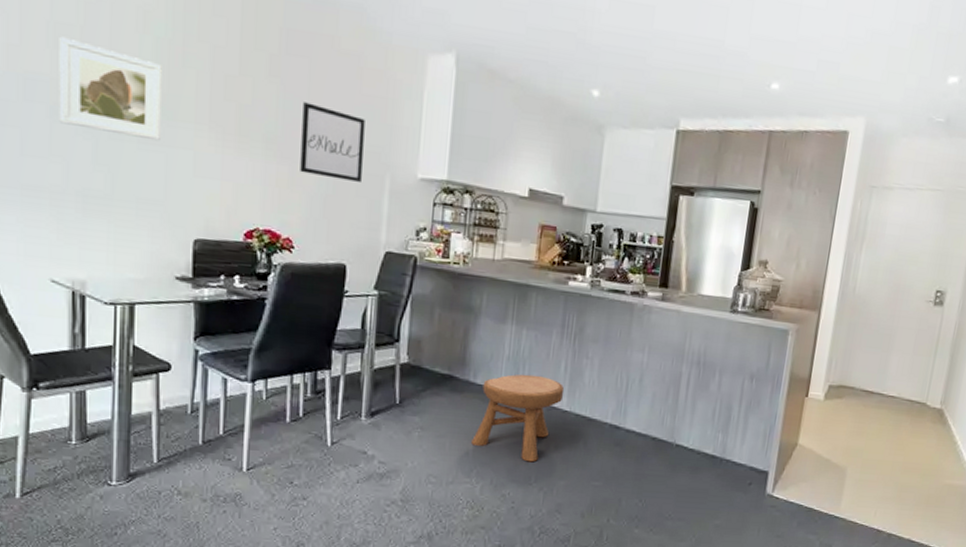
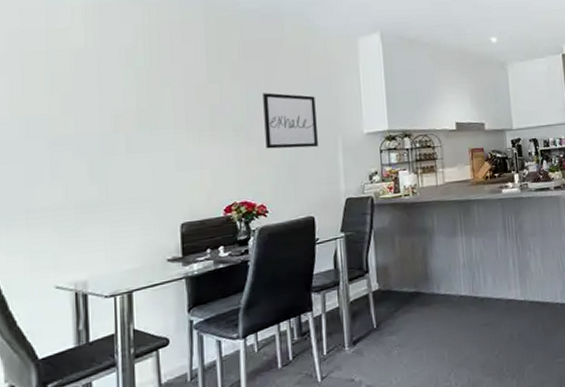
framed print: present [59,36,162,142] -> none [56,82,146,152]
stool: present [472,374,565,462] -> none [445,274,517,355]

